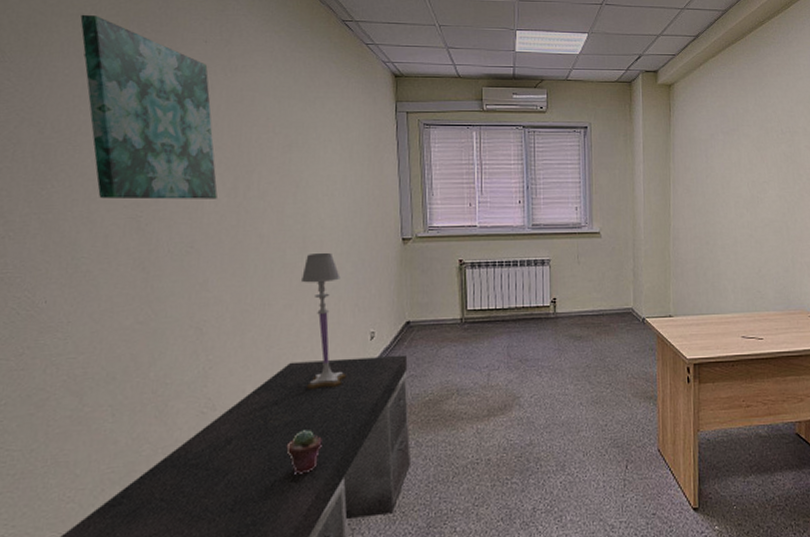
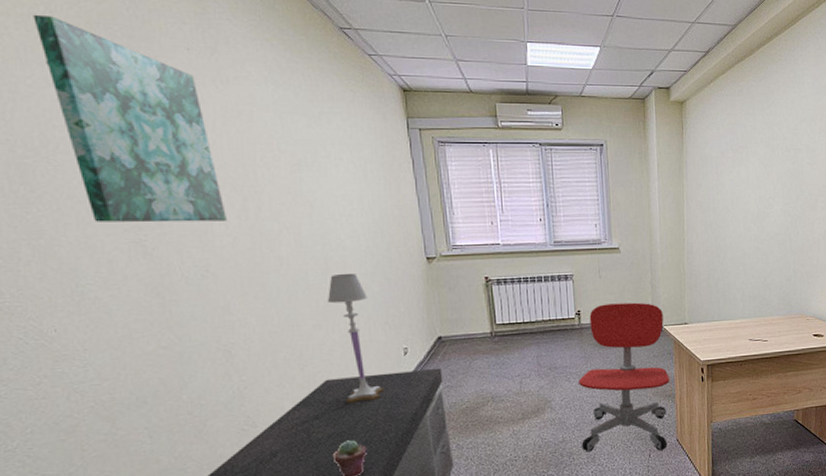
office chair: none [550,291,651,462] -> present [579,302,670,452]

